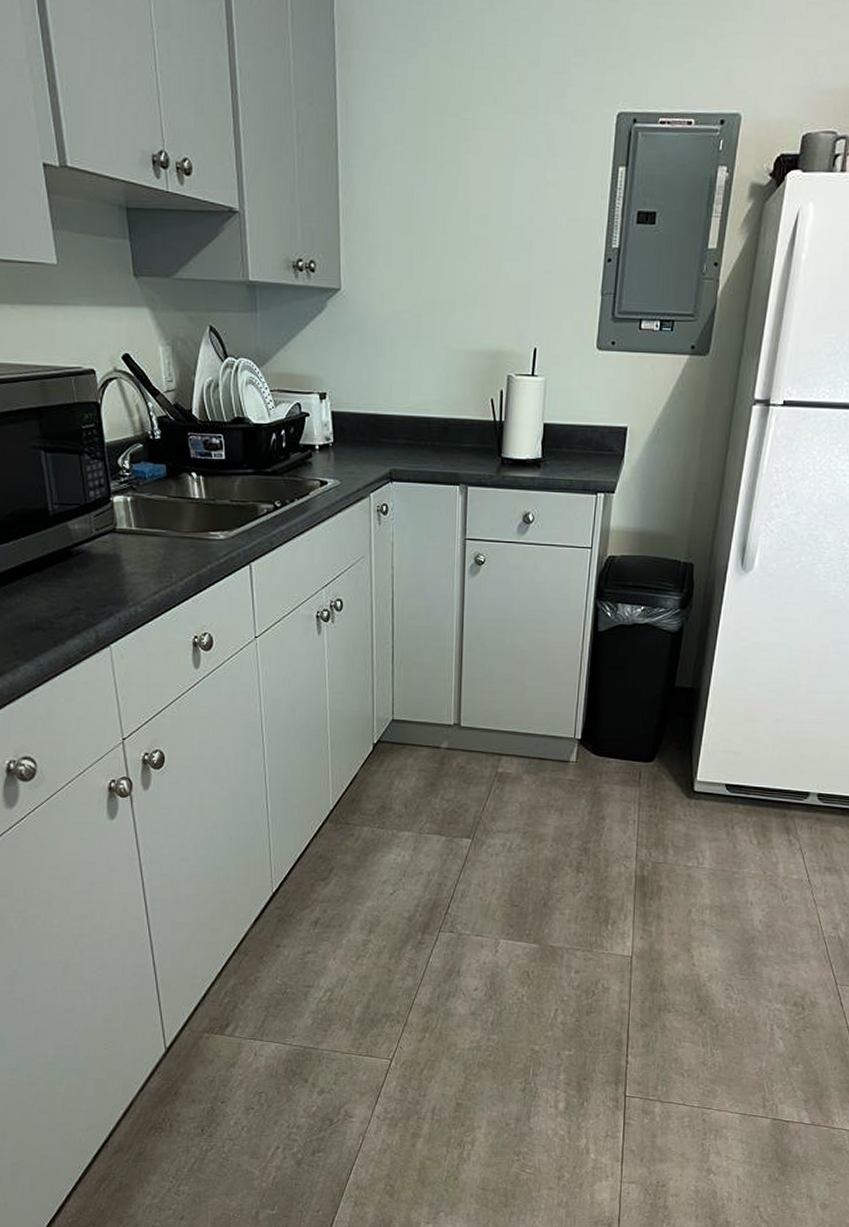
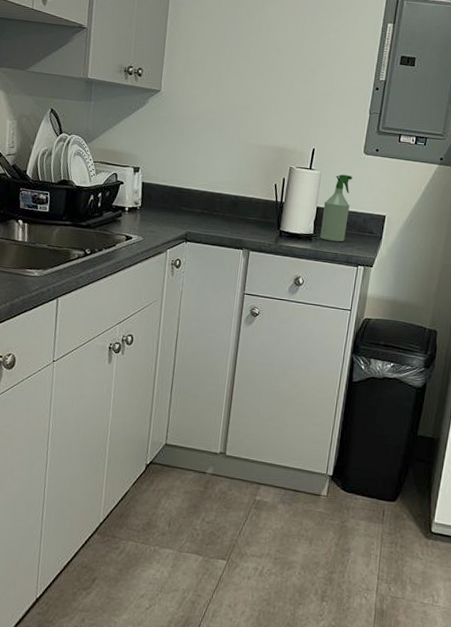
spray bottle: none [550,379,585,466] -> present [320,174,353,242]

